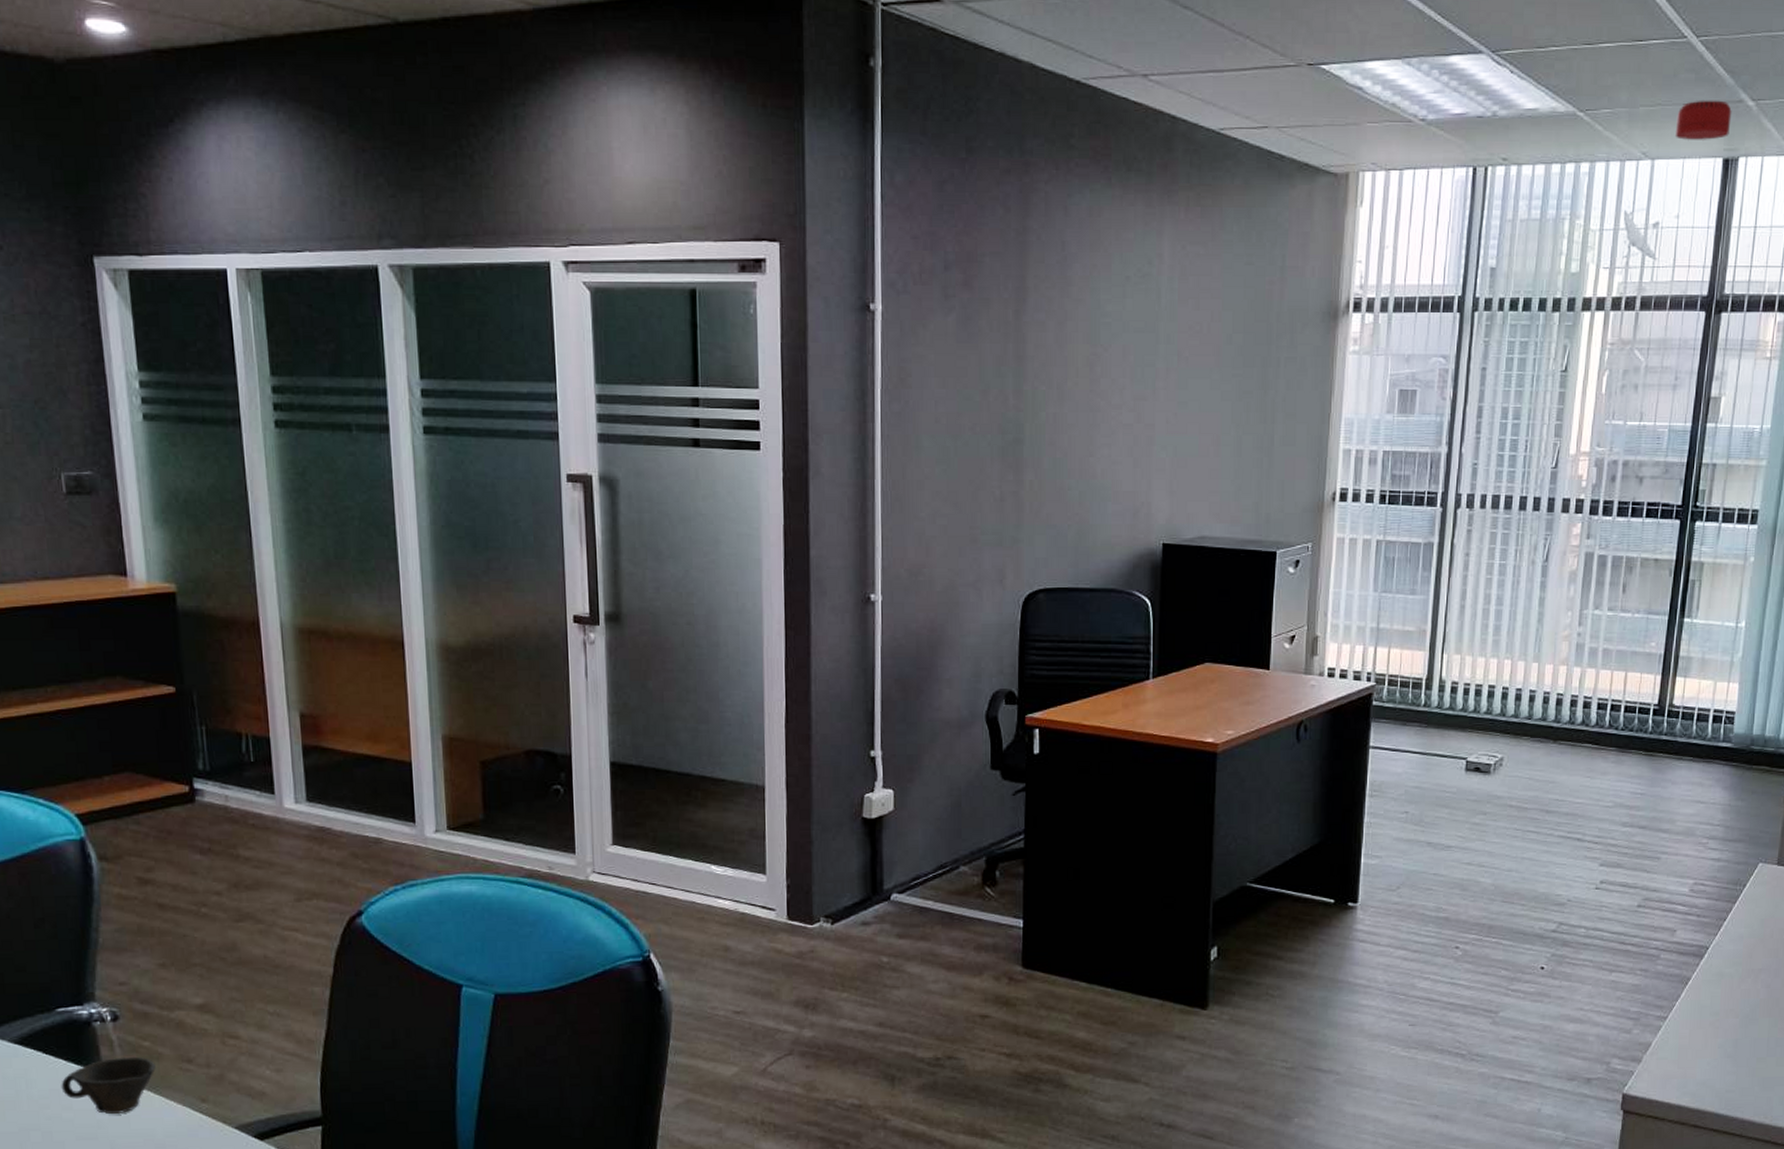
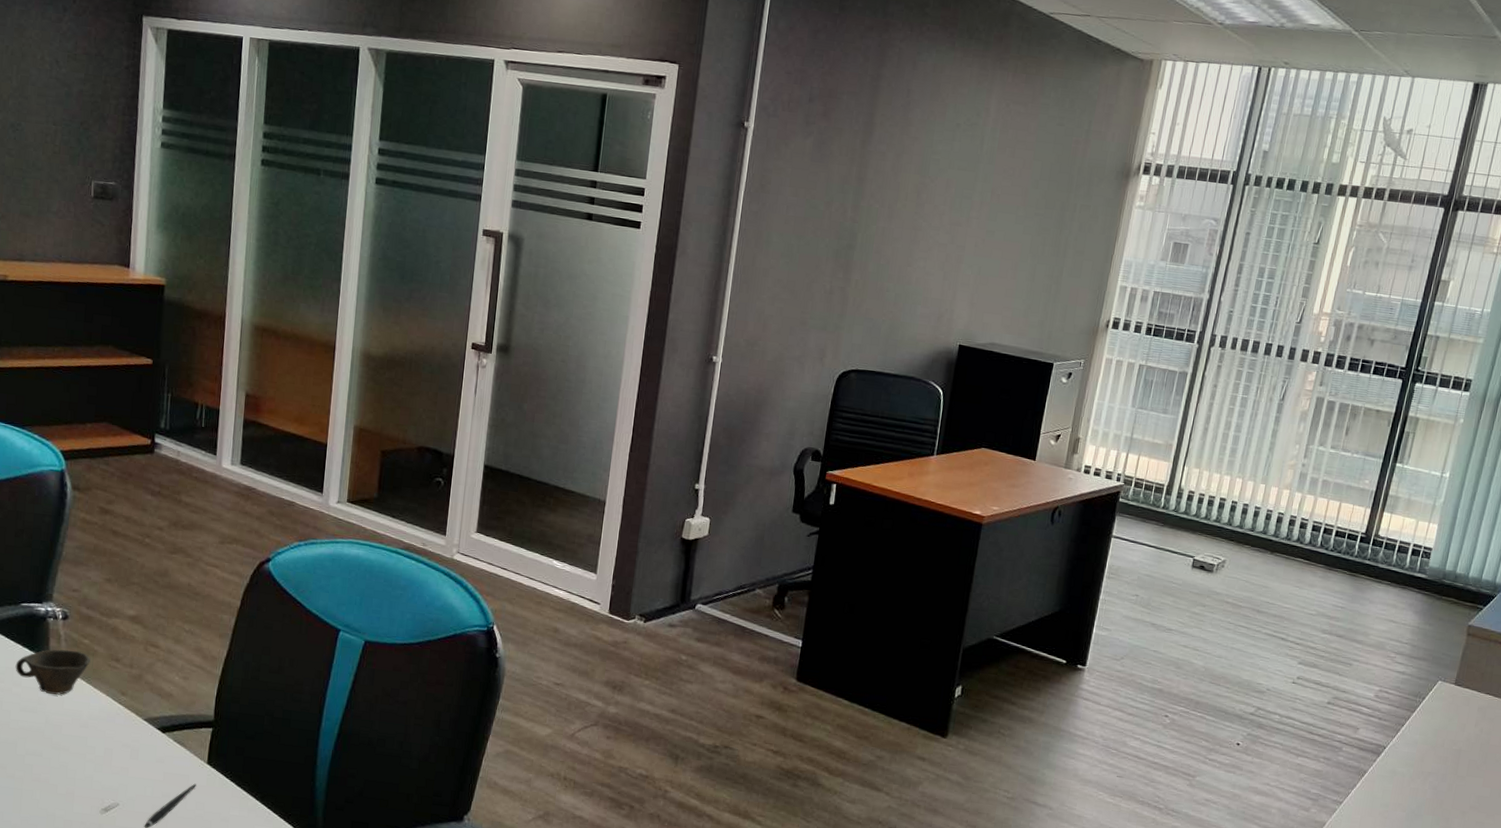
smoke detector: present [1676,100,1732,140] -> none [1435,32,1486,67]

